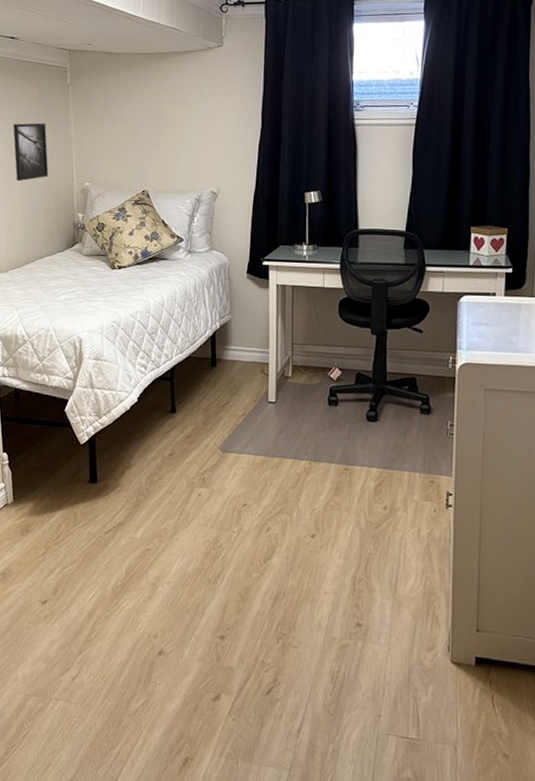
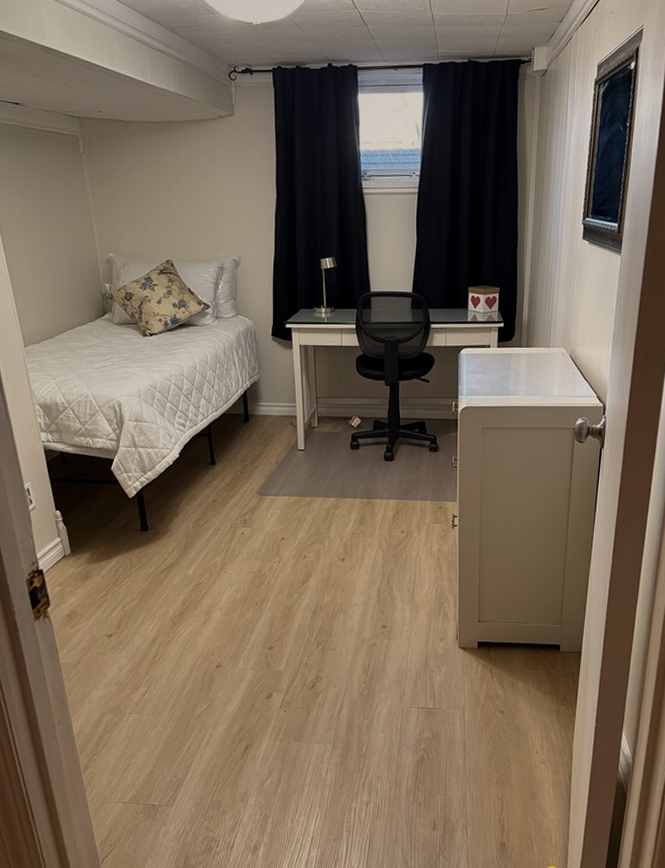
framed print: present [13,122,49,182] -> none [28,193,72,254]

